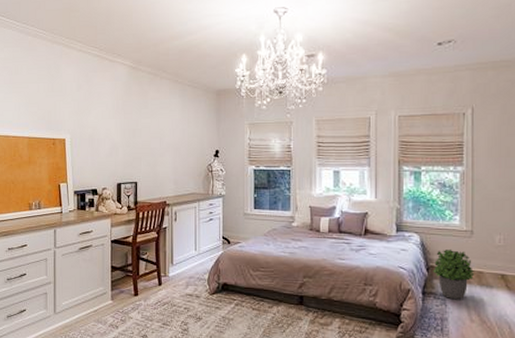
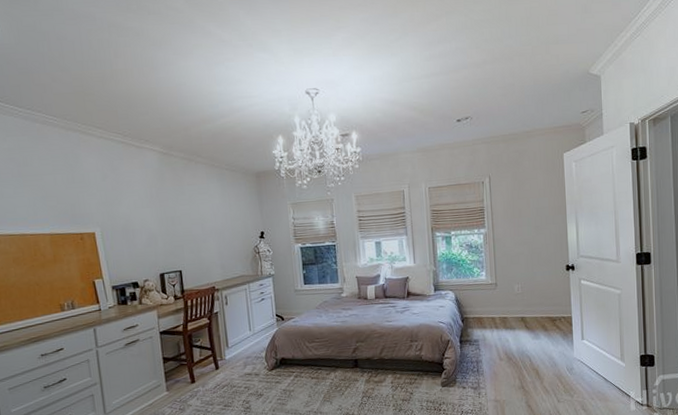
potted plant: present [433,248,475,300] -> none [467,300,501,344]

